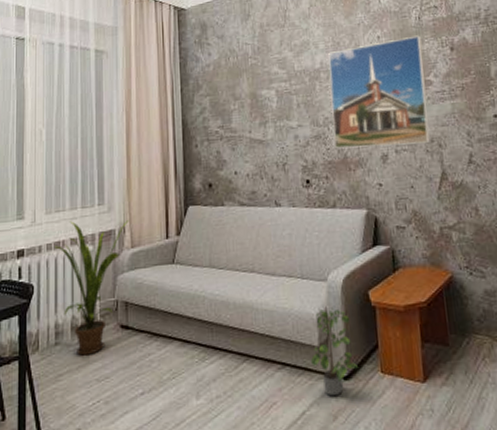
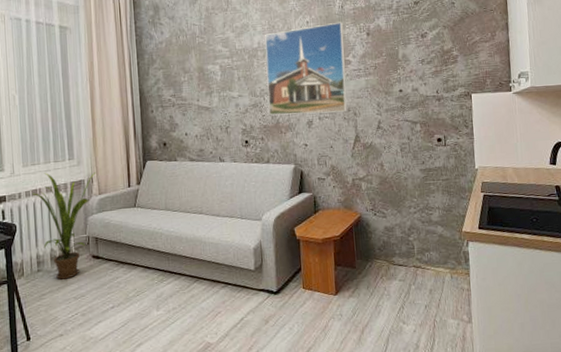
potted plant: present [311,307,359,397] -> none [248,240,286,307]

